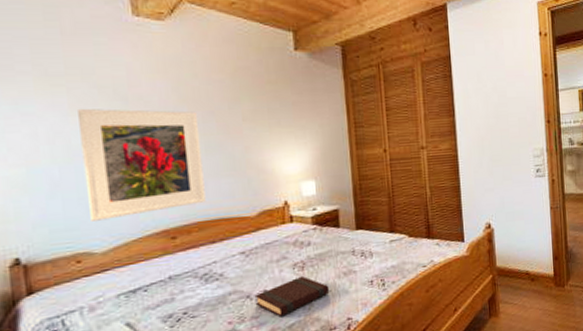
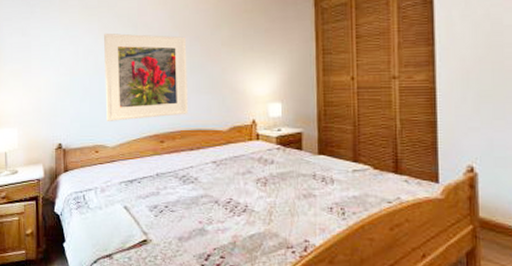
book: present [254,275,330,317] -> none [222,191,289,226]

